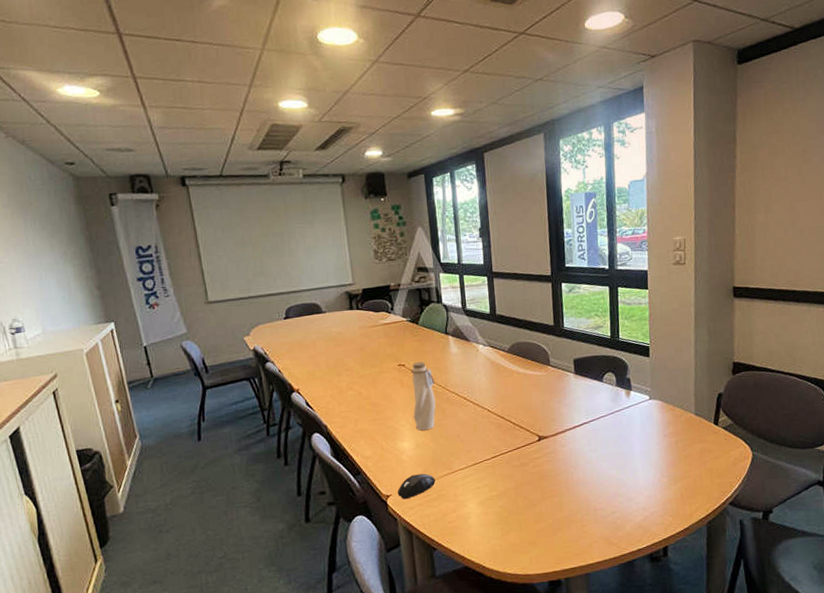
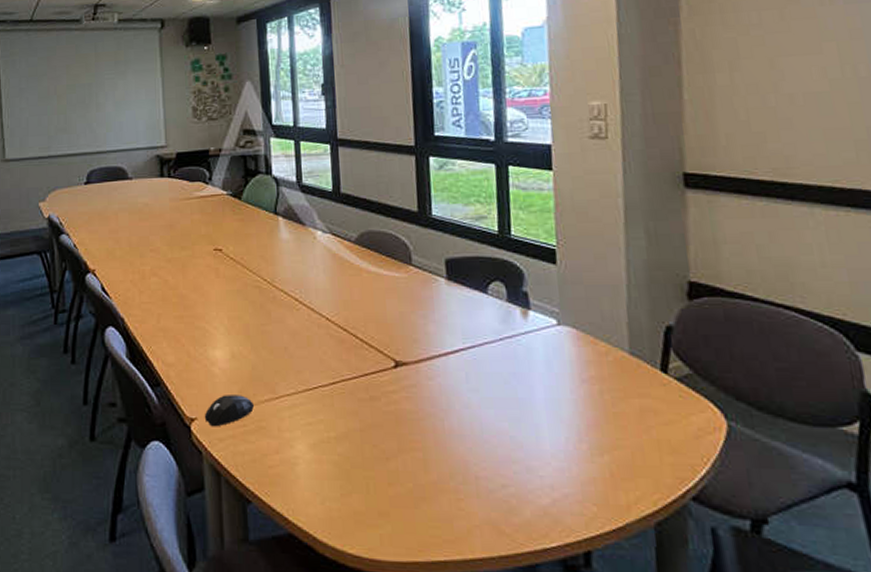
water bottle: present [410,362,436,431] -> none [228,247,258,337]

